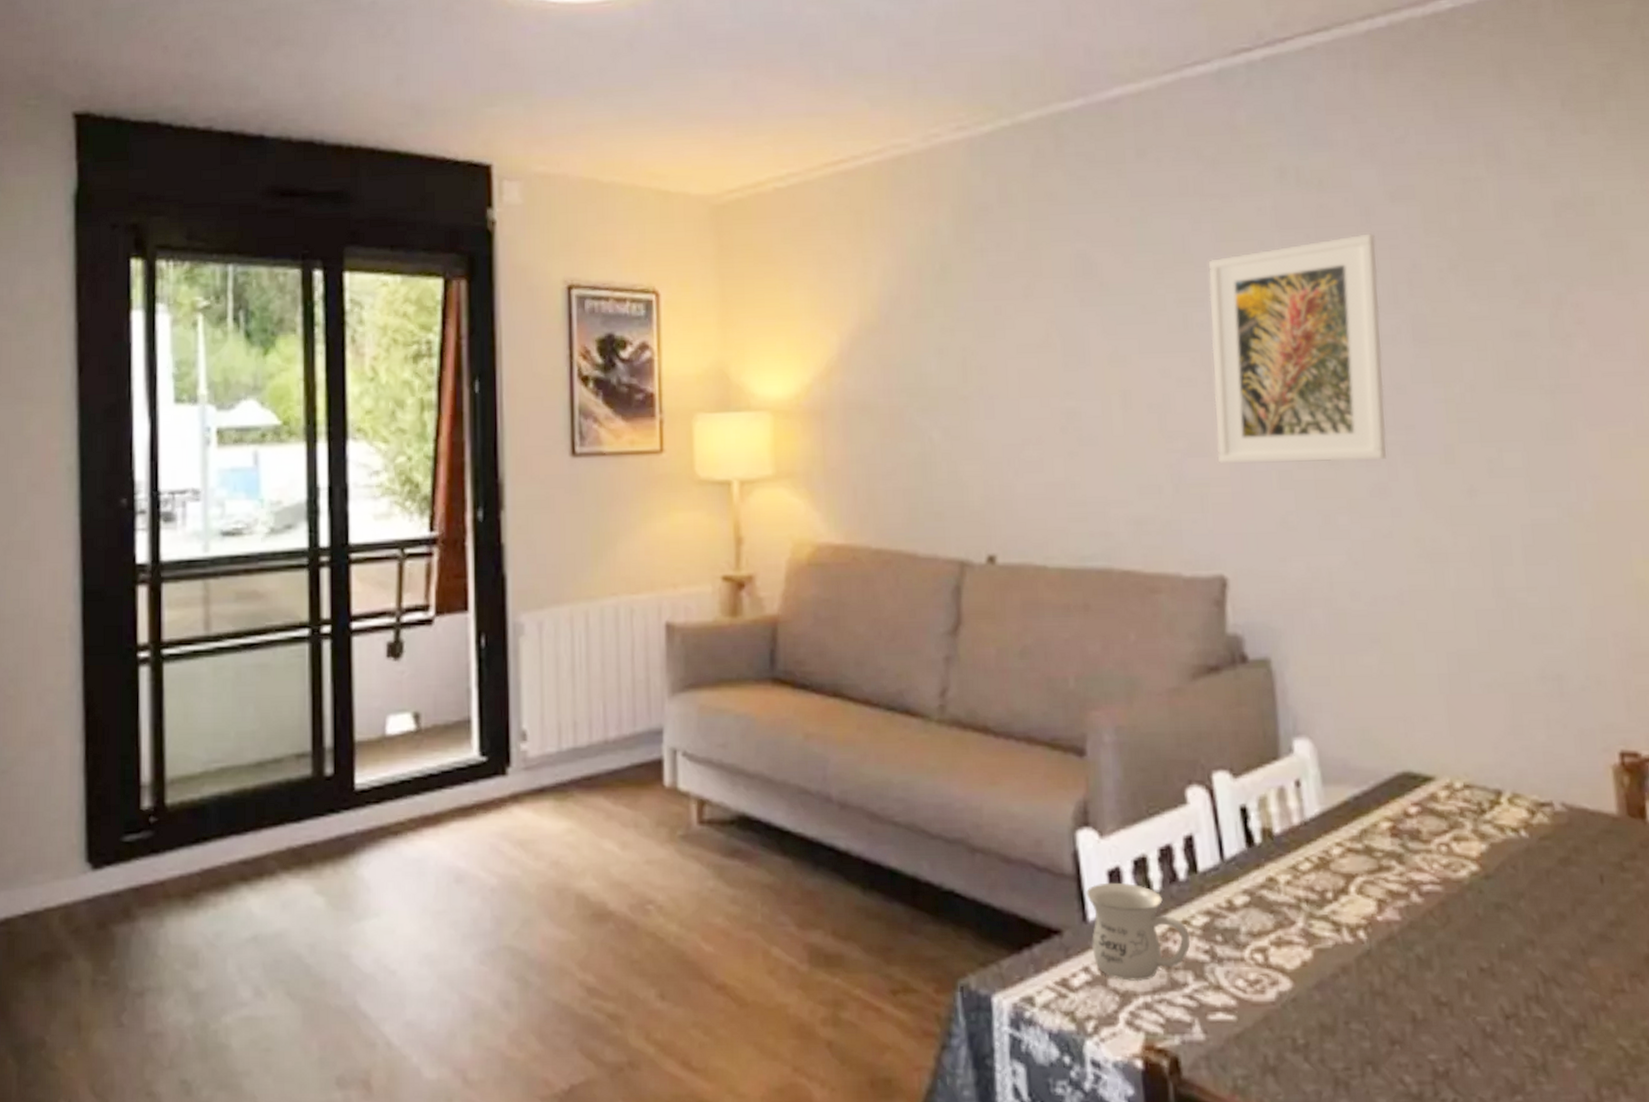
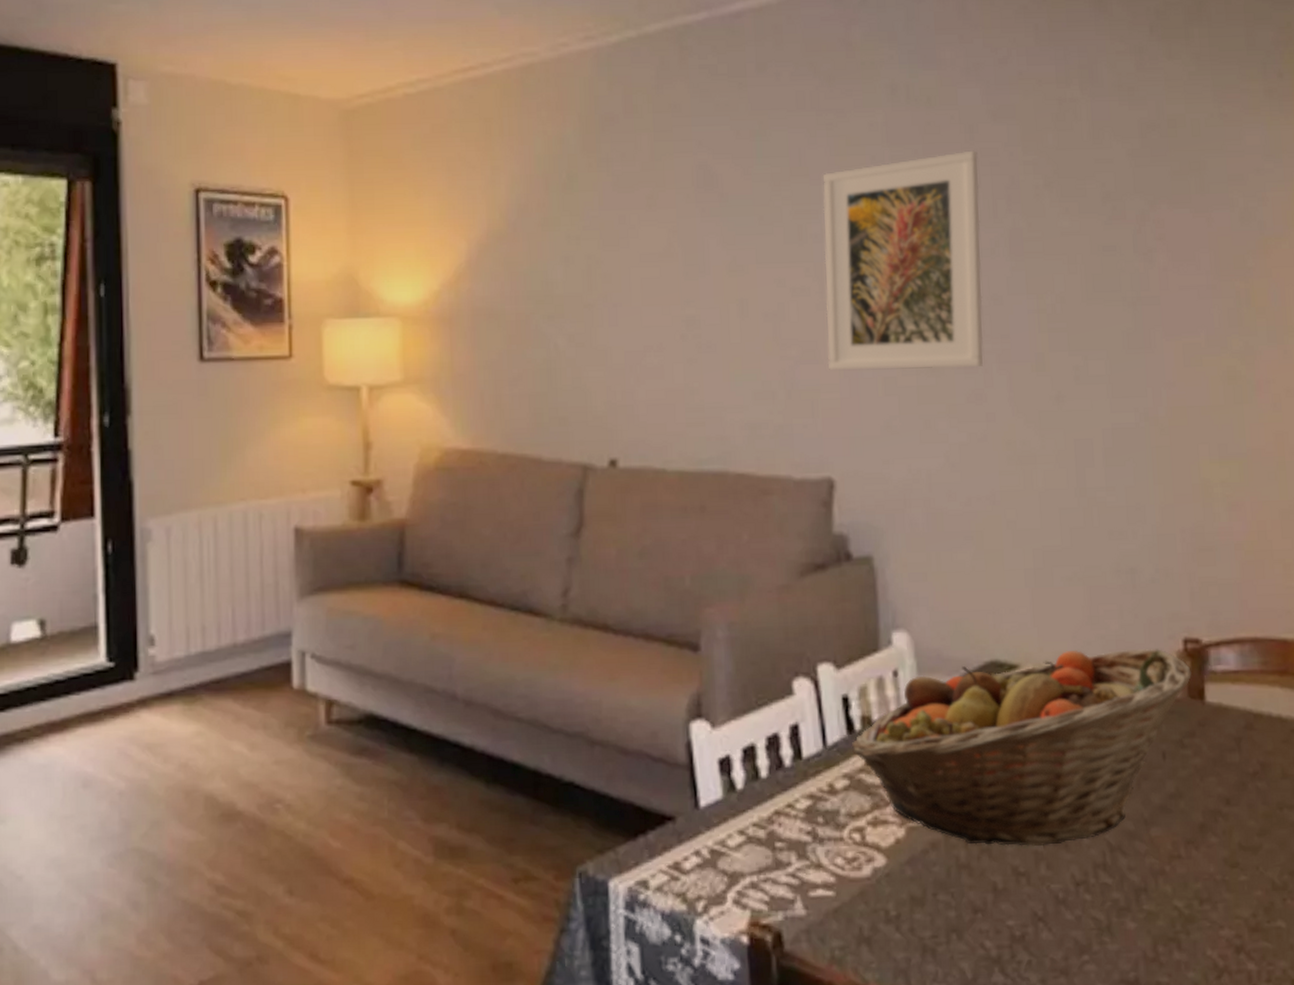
mug: present [1086,882,1191,982] -> none [698,770,794,863]
fruit basket: none [1252,761,1630,975] -> present [852,648,1192,847]

